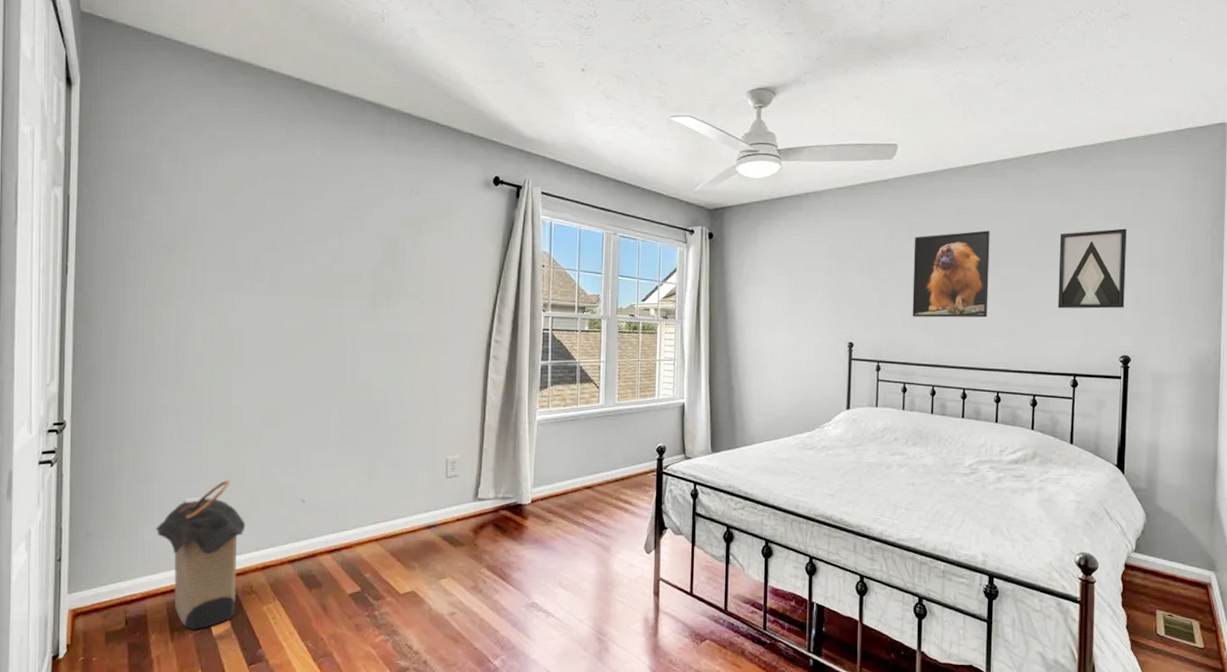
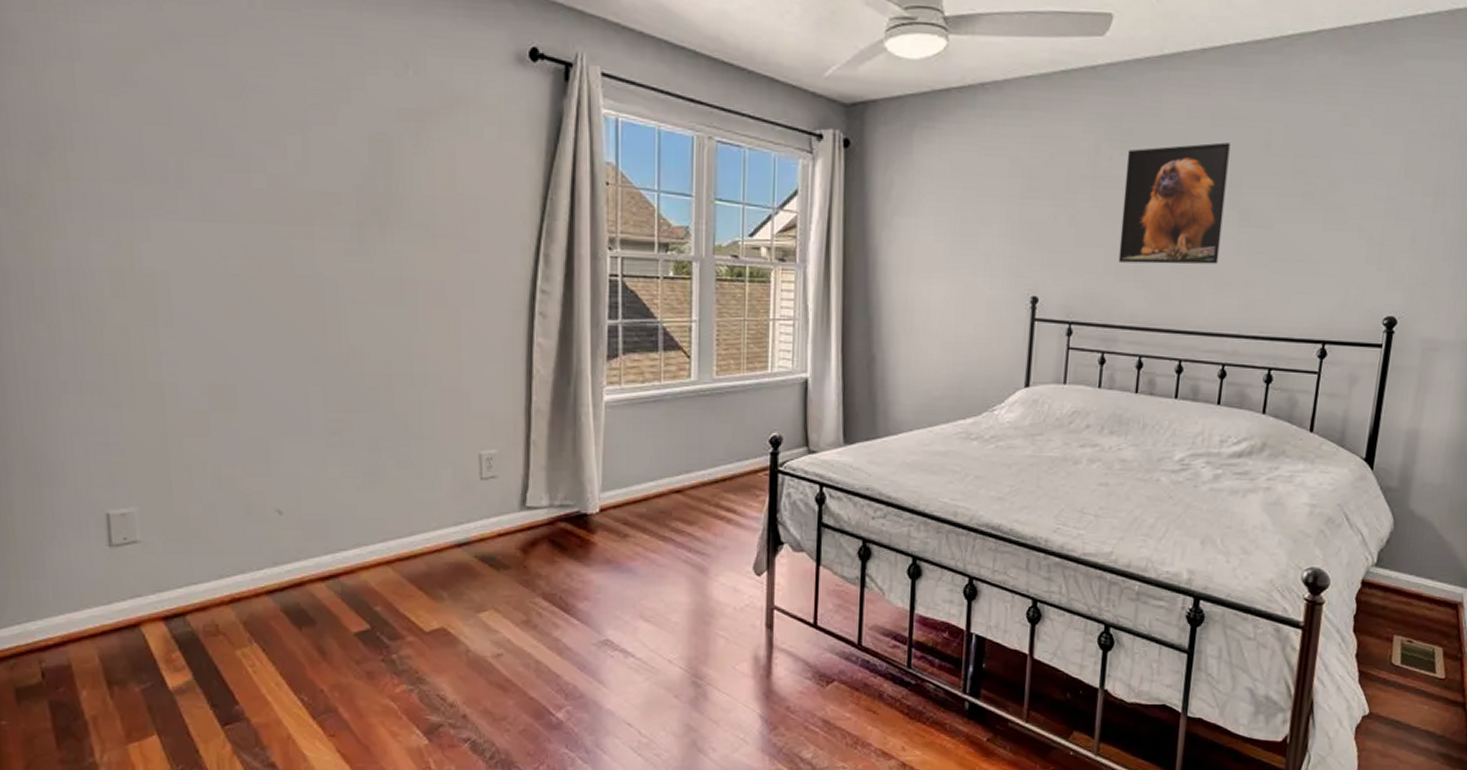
laundry hamper: present [156,480,246,629] -> none [69,485,200,682]
wall art: present [1058,228,1127,309] -> none [1310,143,1411,254]

